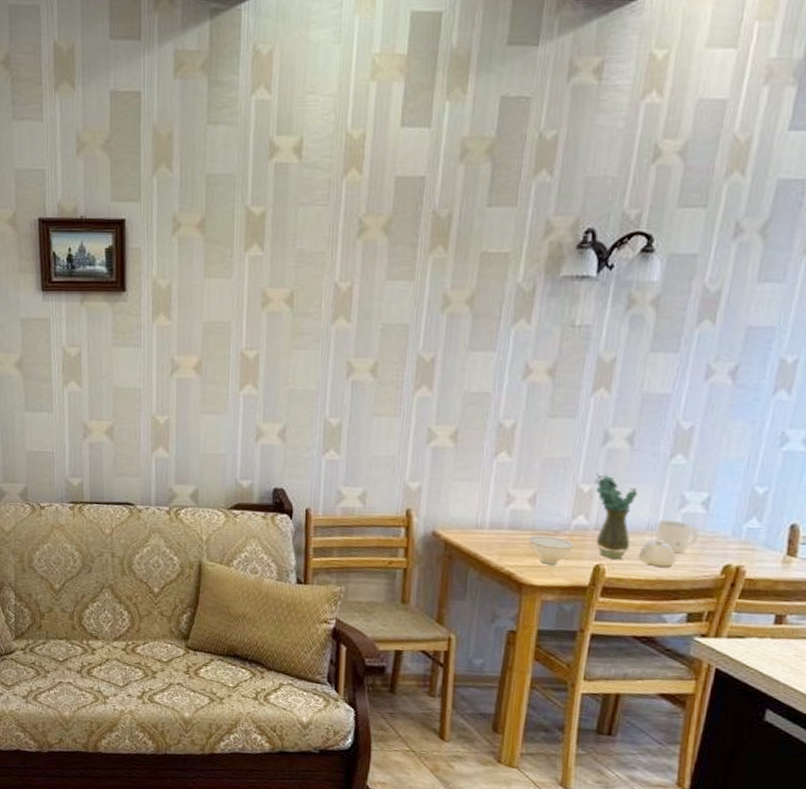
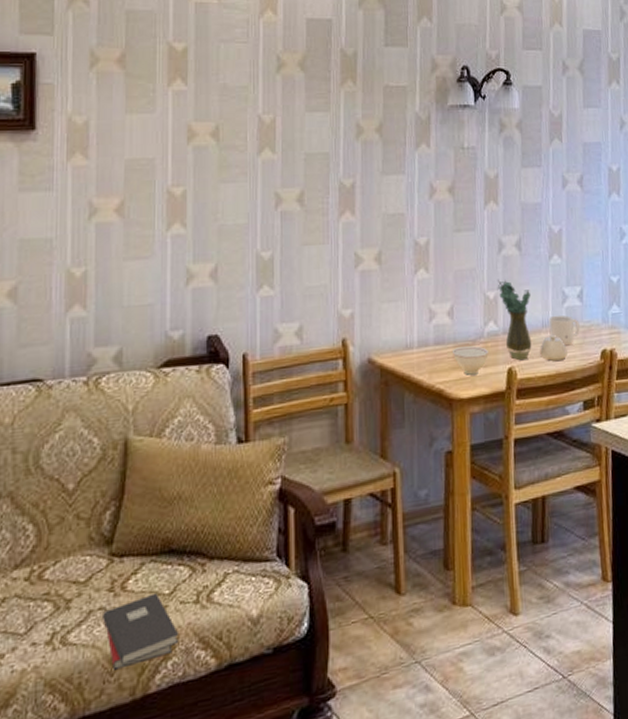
hardback book: none [180,683,240,731] -> present [103,593,180,670]

